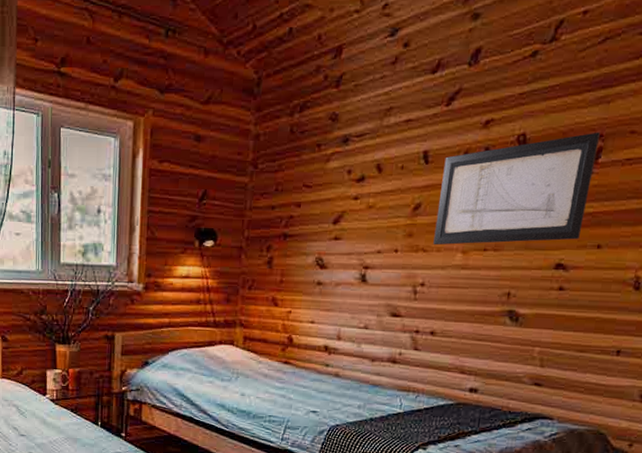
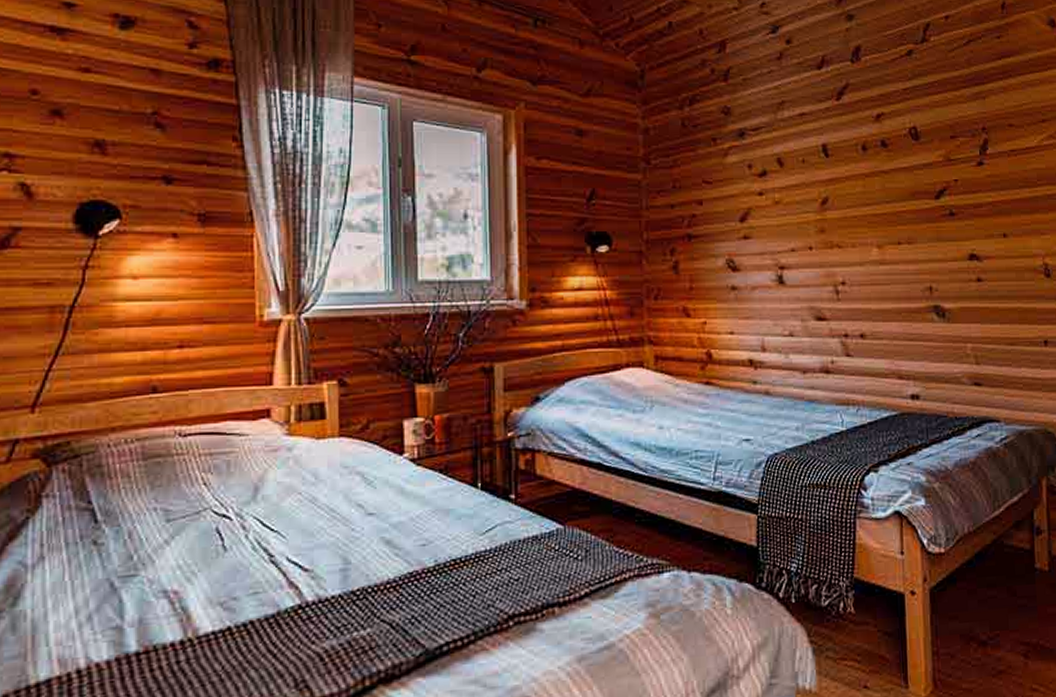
wall art: present [433,132,600,245] -> none [844,125,986,241]

